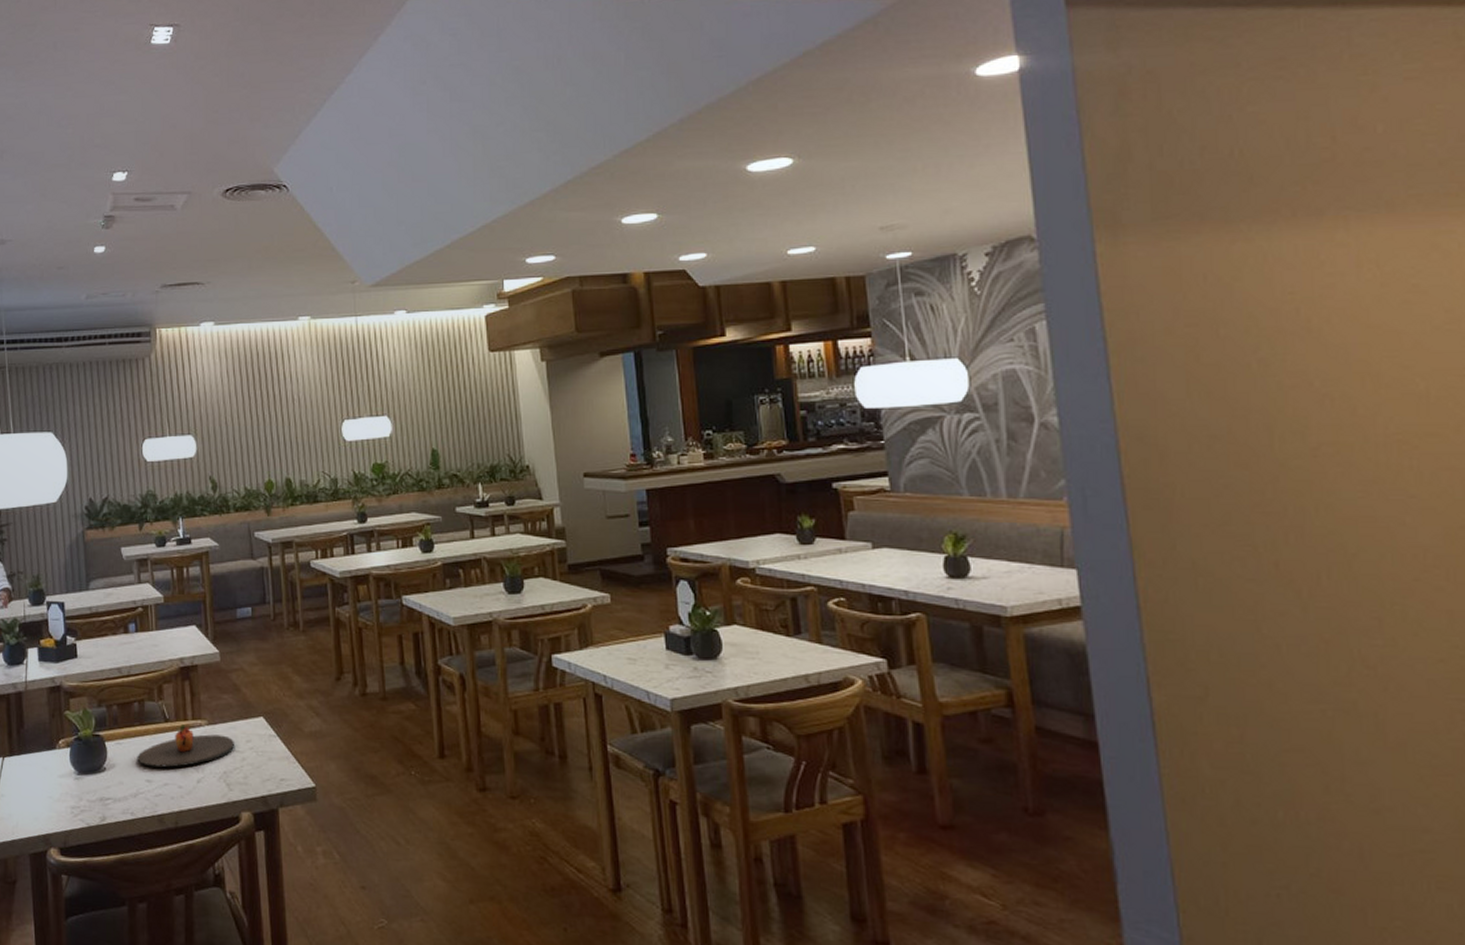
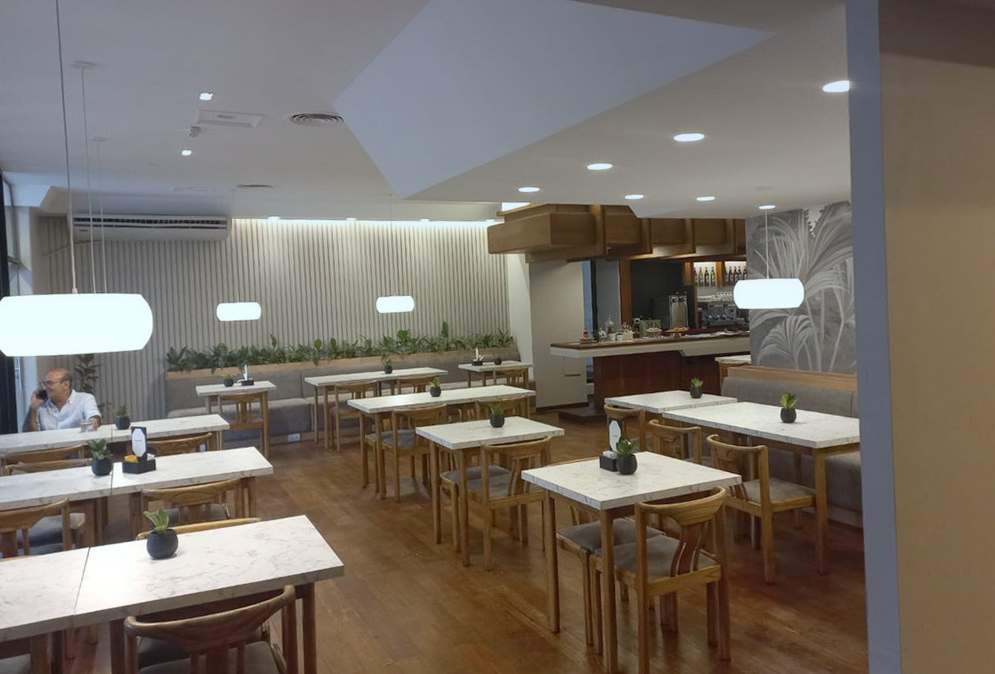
plate: present [137,725,234,768] -> none [203,521,282,554]

